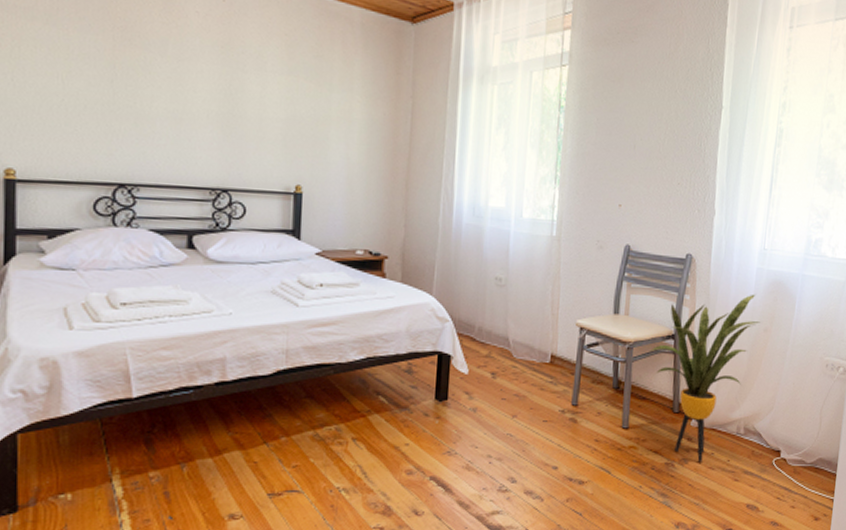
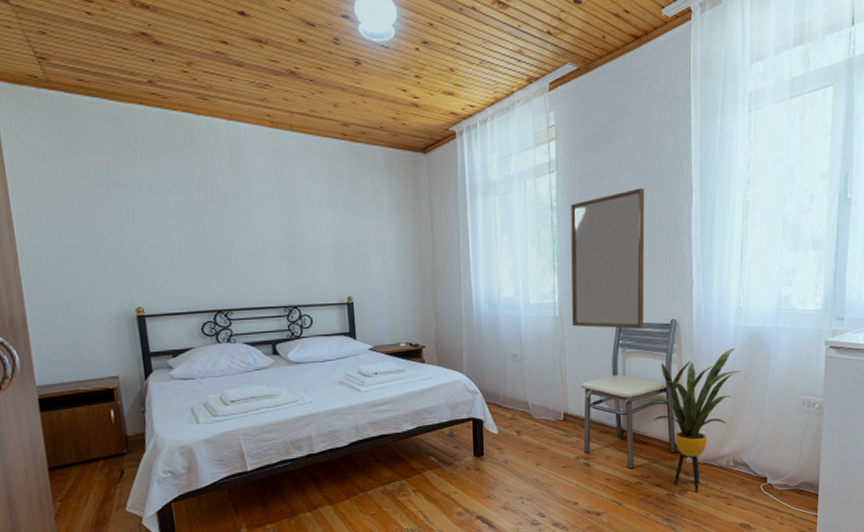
home mirror: none [571,97,669,261] -> present [571,188,645,329]

